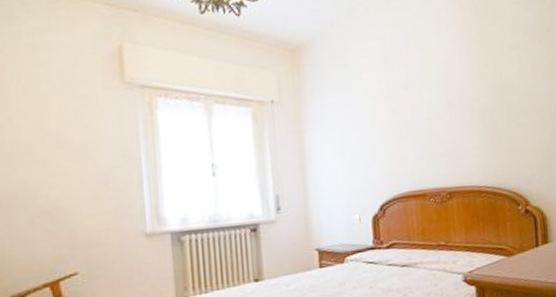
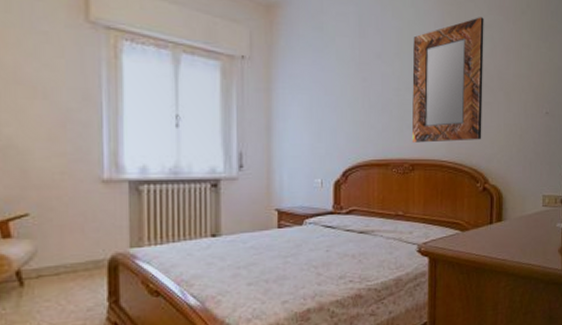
home mirror: none [439,39,519,170] -> present [411,17,484,143]

